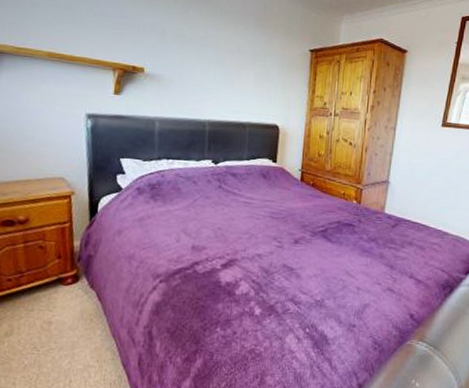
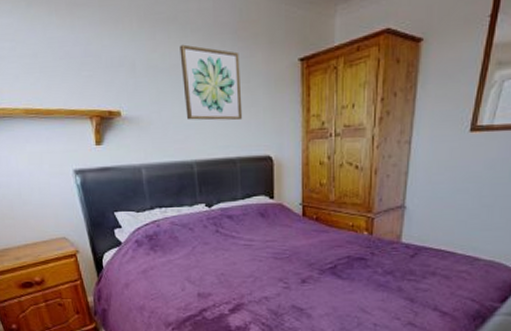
wall art: none [205,22,260,91] -> present [180,44,243,121]

